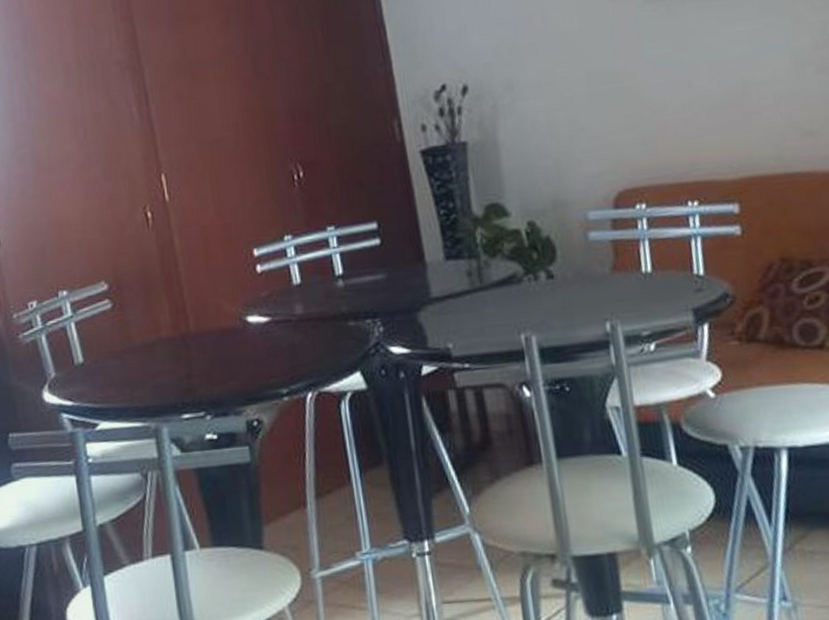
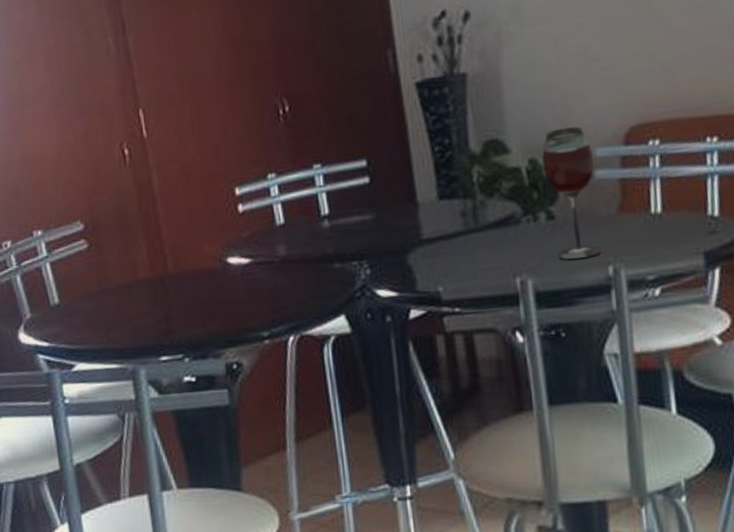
wineglass: none [539,191,599,317] -> present [541,126,601,260]

